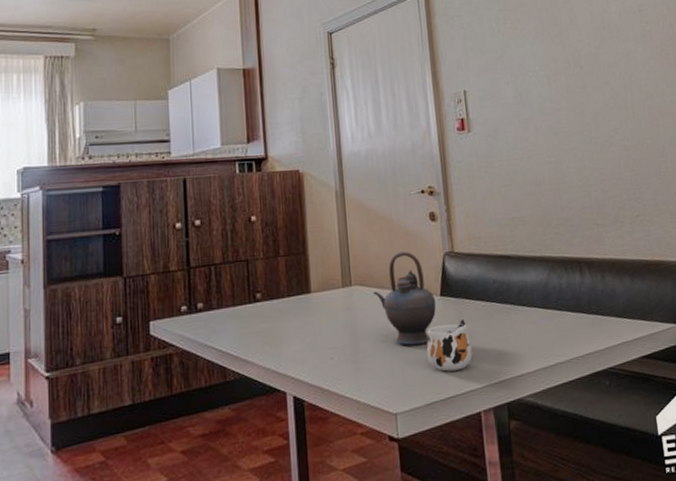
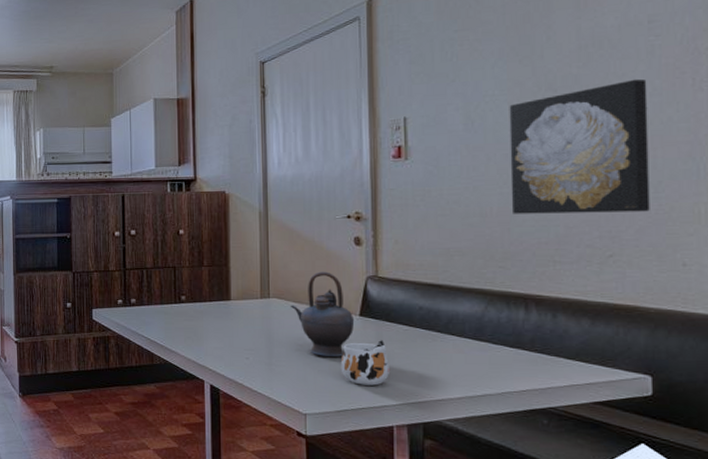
wall art: none [548,58,660,182] -> present [509,78,650,214]

